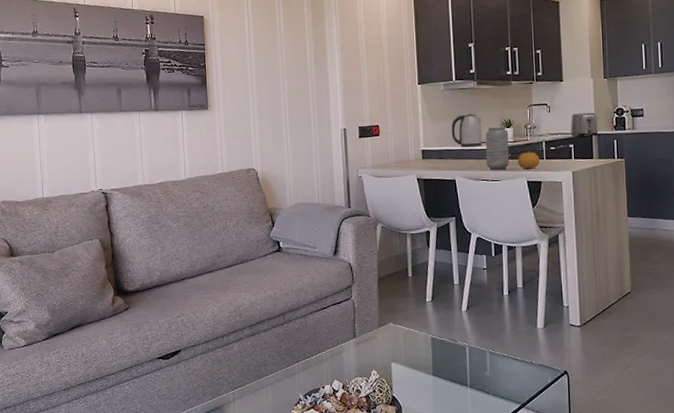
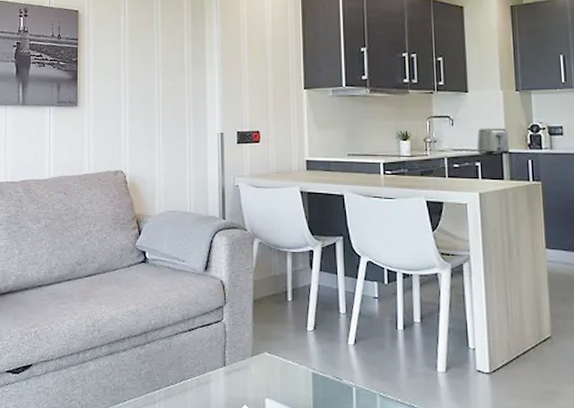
kettle: present [451,113,482,148] -> none [340,122,375,160]
vase: present [485,127,510,170] -> none [378,139,406,186]
fruit: present [517,151,540,169] -> none [415,167,441,188]

